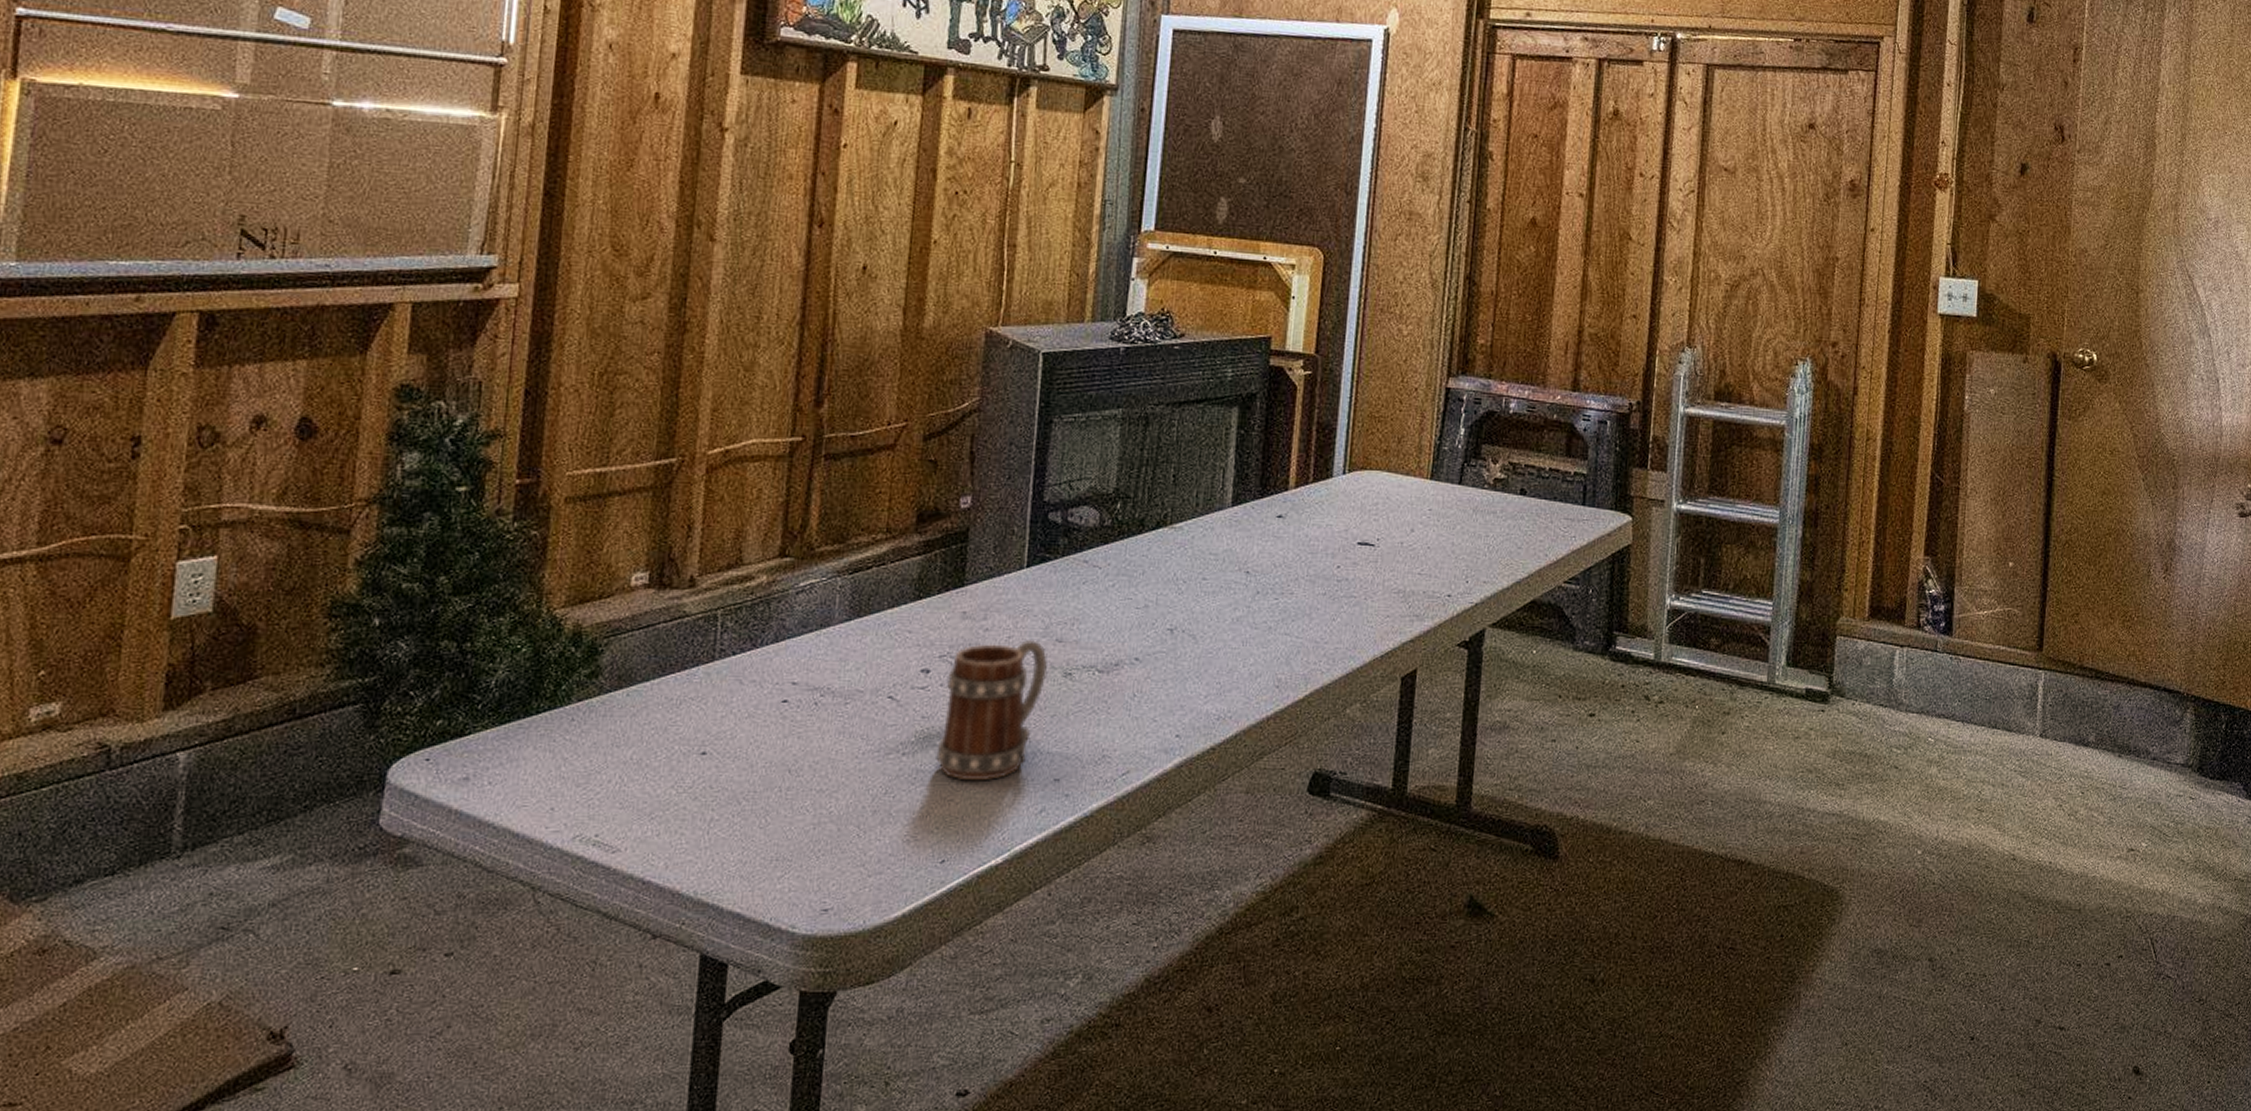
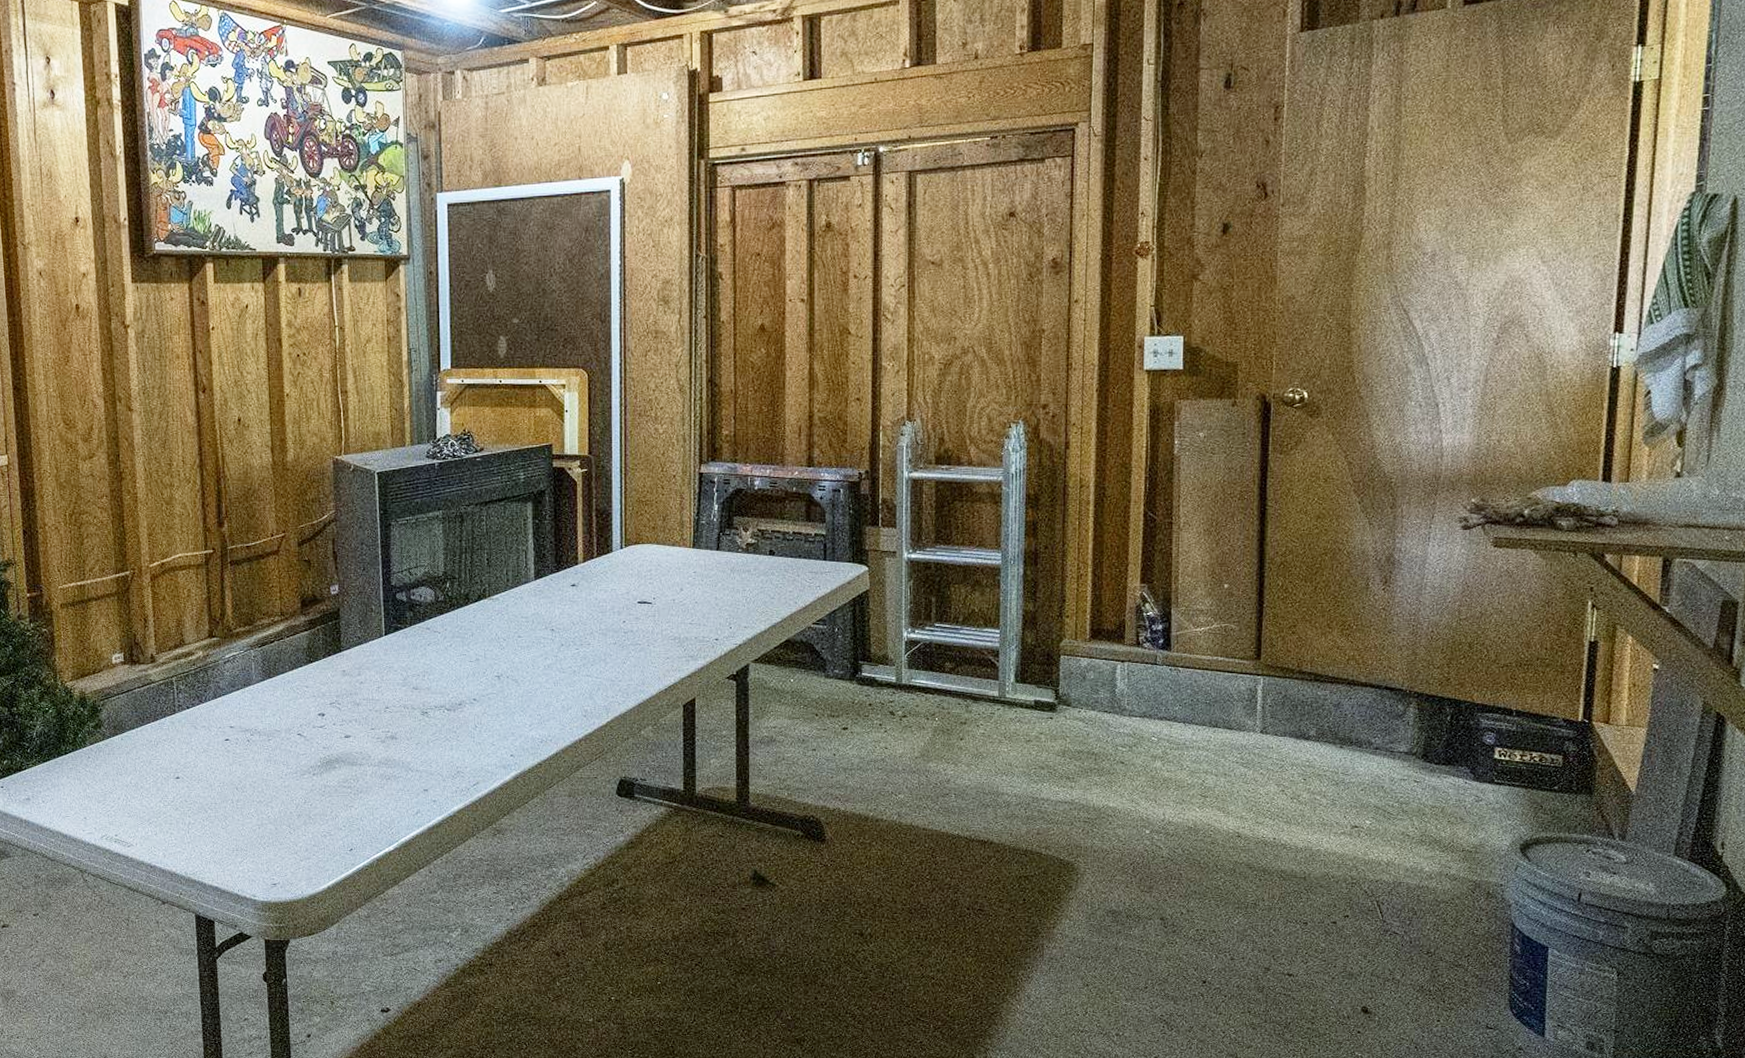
mug: present [936,640,1048,781] -> none [337,689,410,792]

